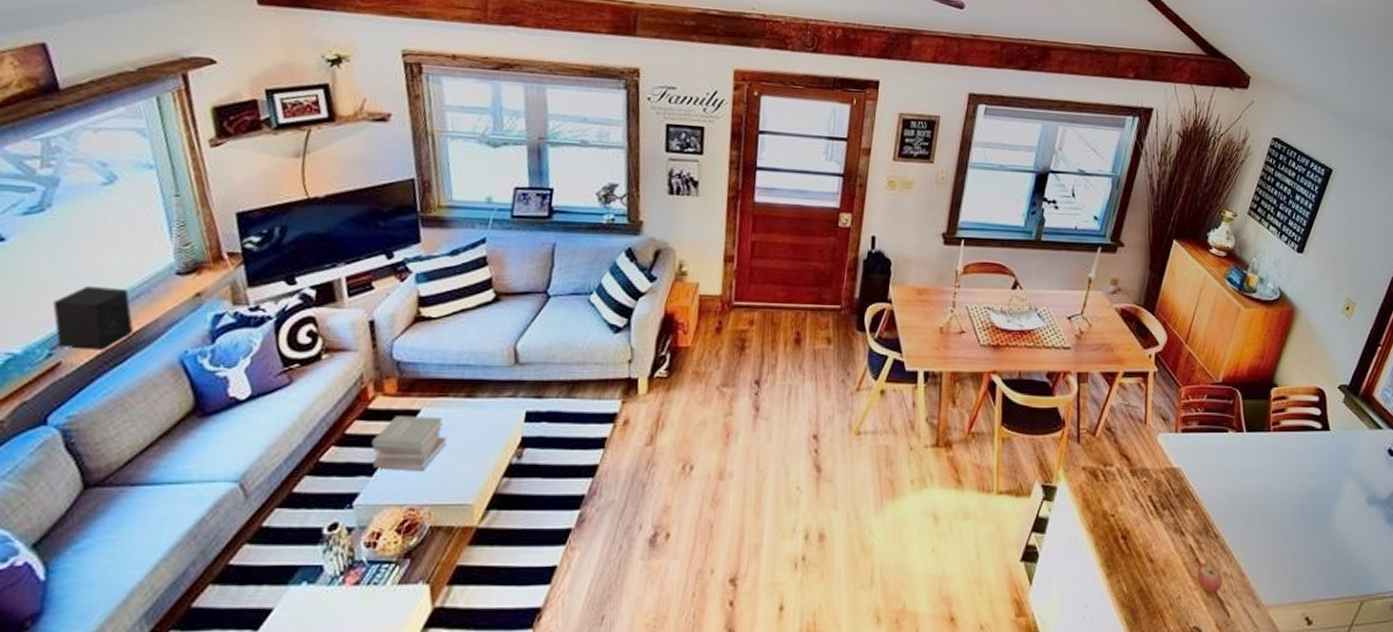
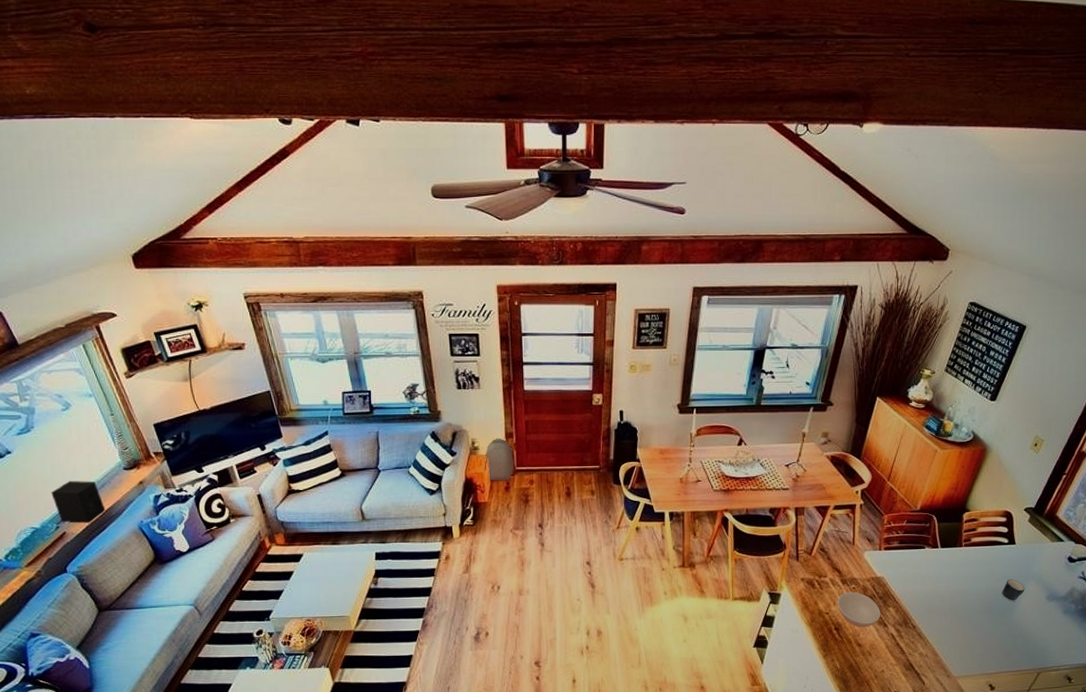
books: present [371,416,447,472] -> none [274,558,325,596]
backpack: none [694,261,732,320] -> present [485,437,515,481]
bowl: none [1125,487,1176,536] -> present [837,591,880,628]
fruit: present [1197,563,1223,594] -> none [898,646,919,669]
mug: none [1316,475,1342,505] -> present [1001,579,1025,601]

